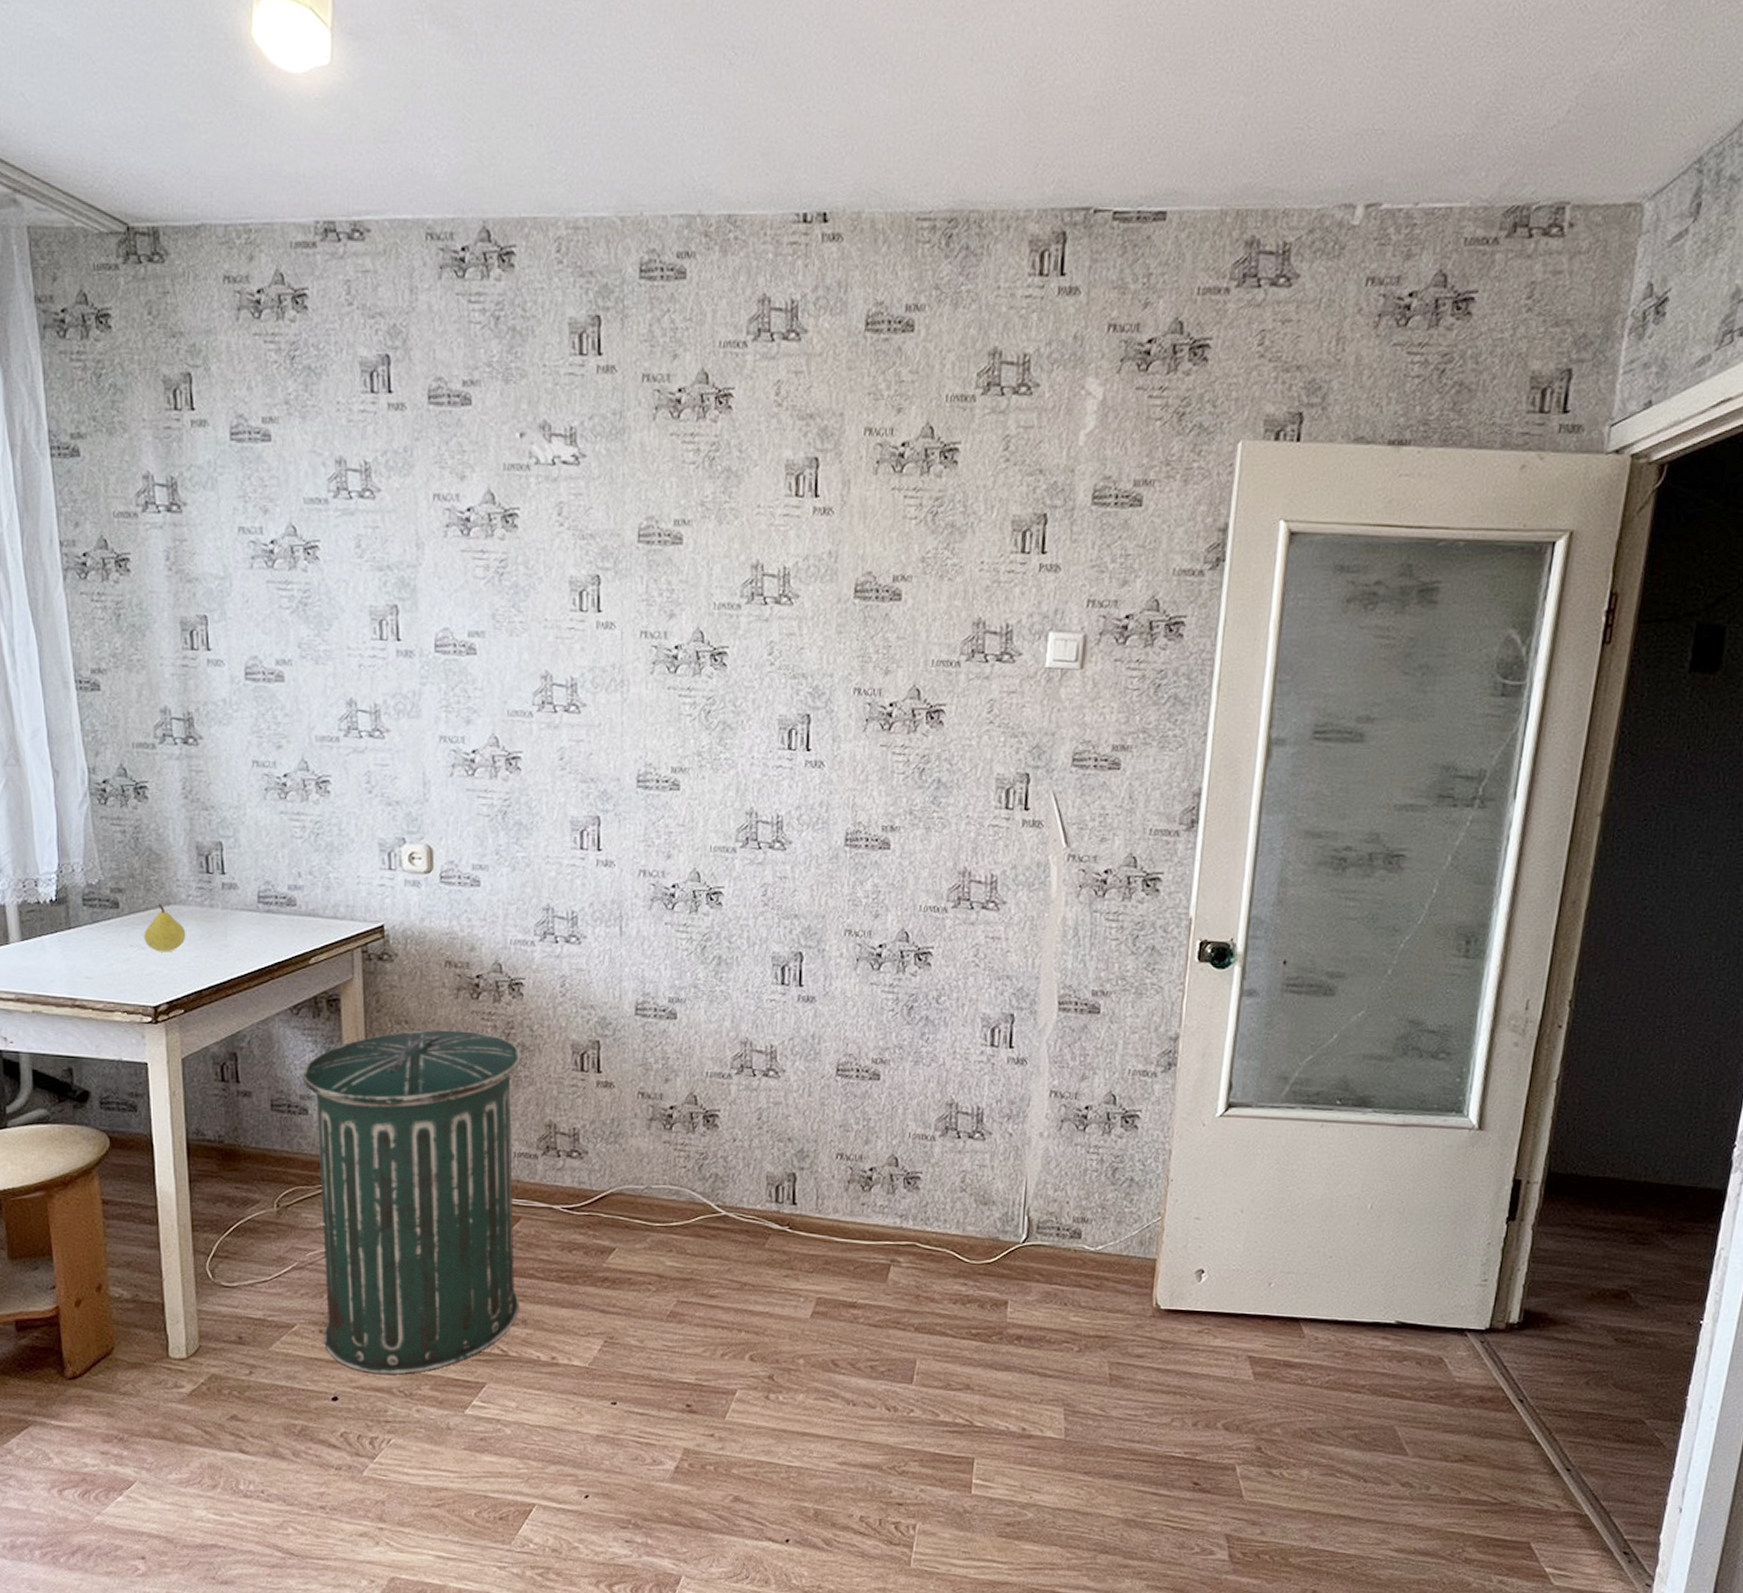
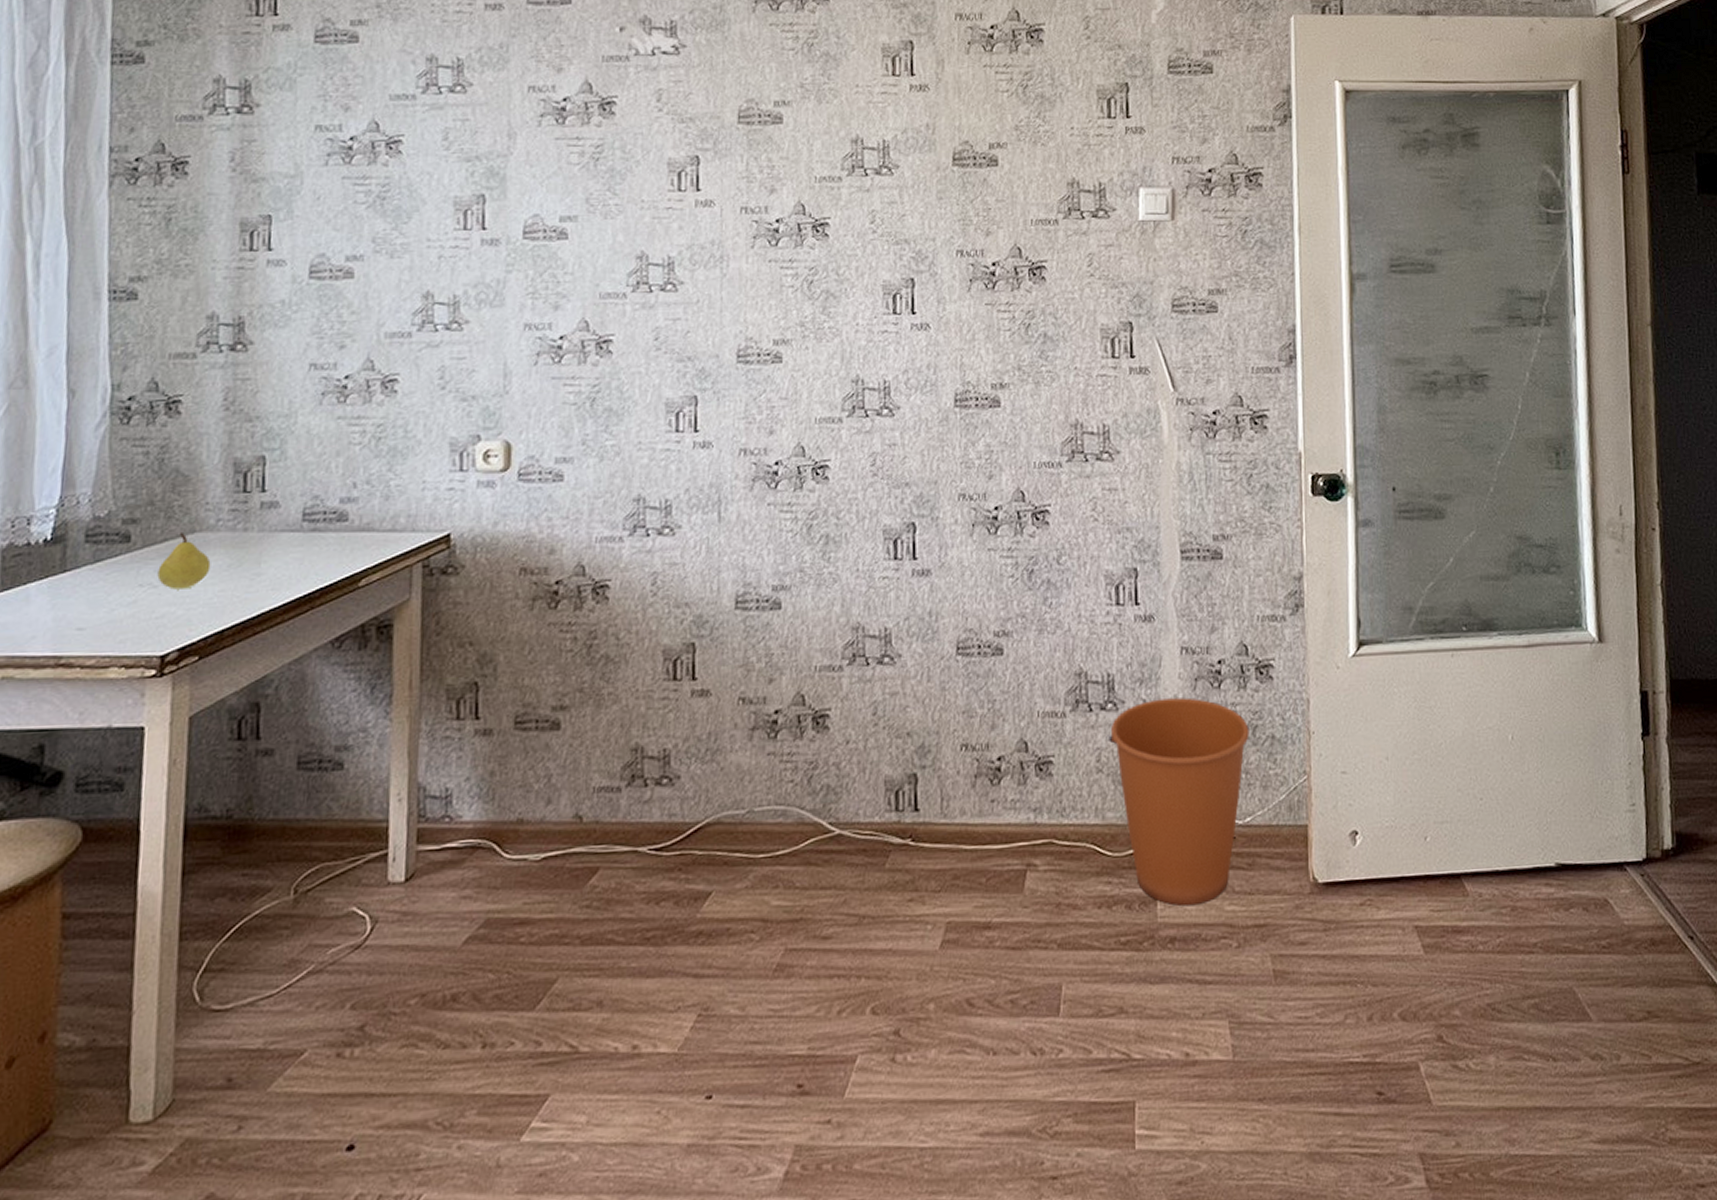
trash can: present [302,1029,521,1375] -> none [339,647,605,1105]
bucket: none [974,1134,1111,1313] -> present [1109,698,1251,906]

